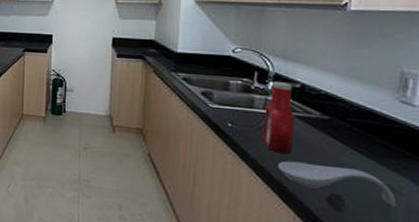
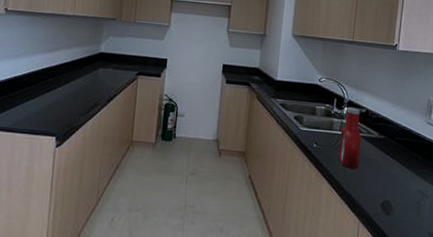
spoon rest: present [278,161,396,207] -> none [349,175,424,208]

